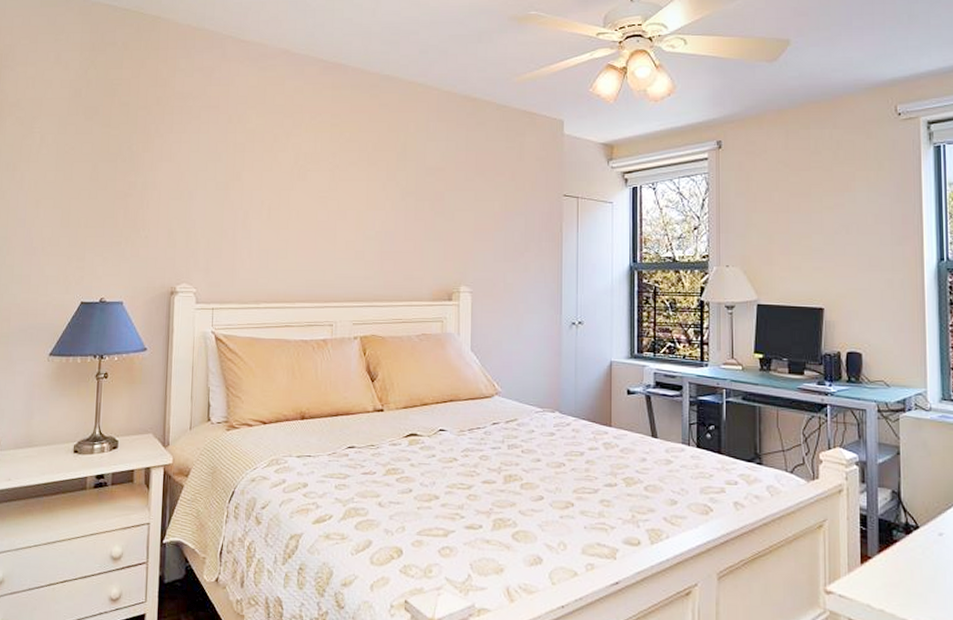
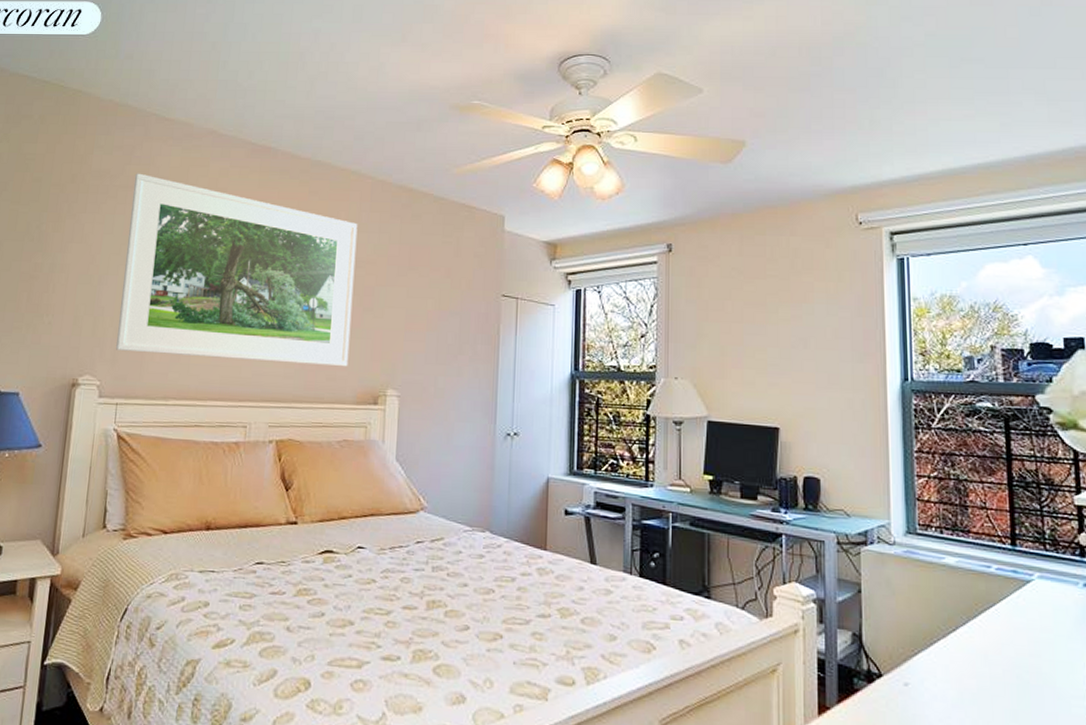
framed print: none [209,93,427,267] -> present [116,173,358,367]

